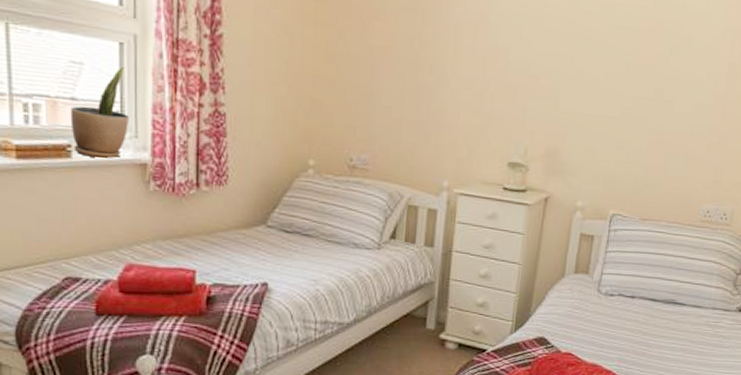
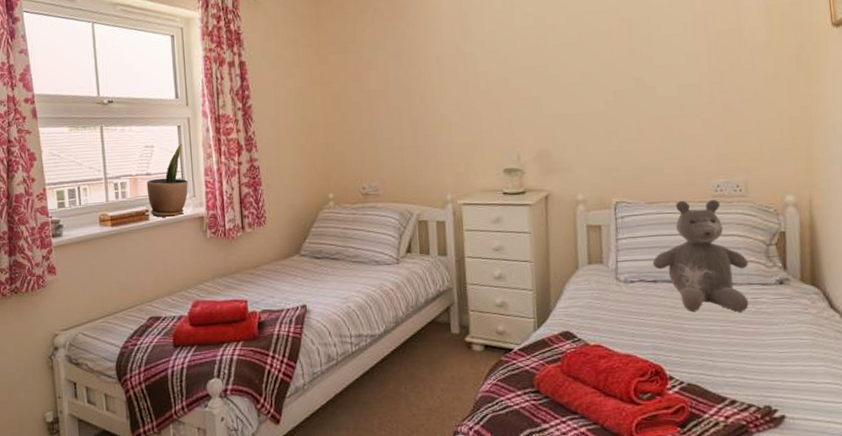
teddy bear: none [634,221,717,333] -> present [652,199,749,312]

